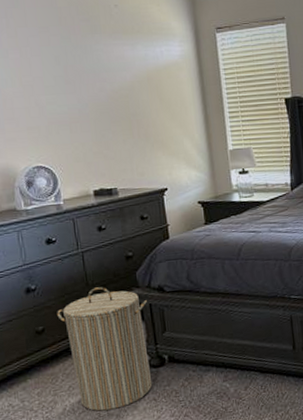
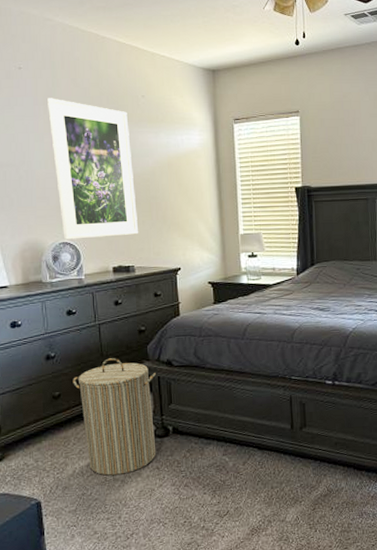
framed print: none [10,9,120,163] -> present [47,98,139,240]

